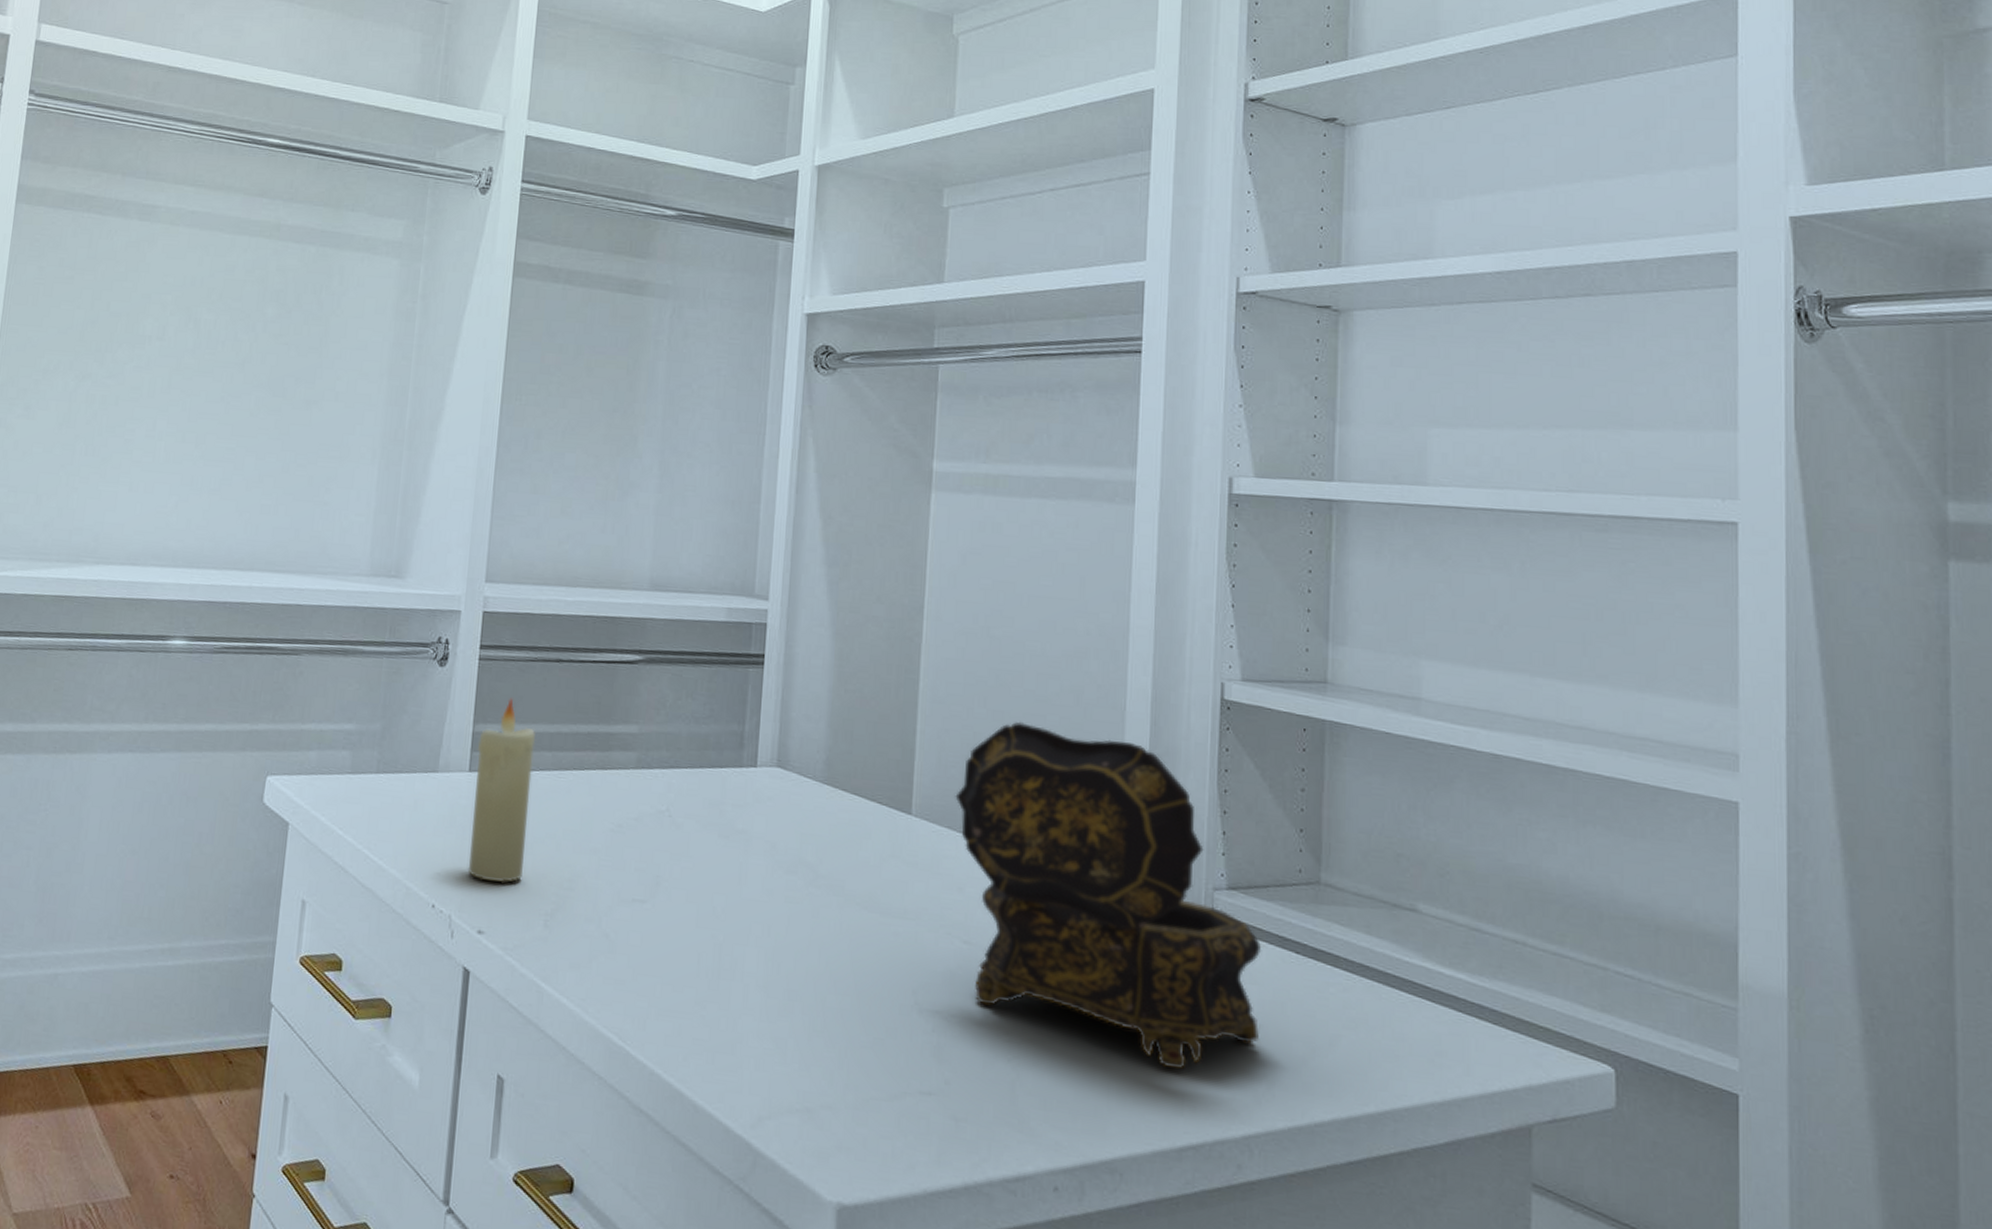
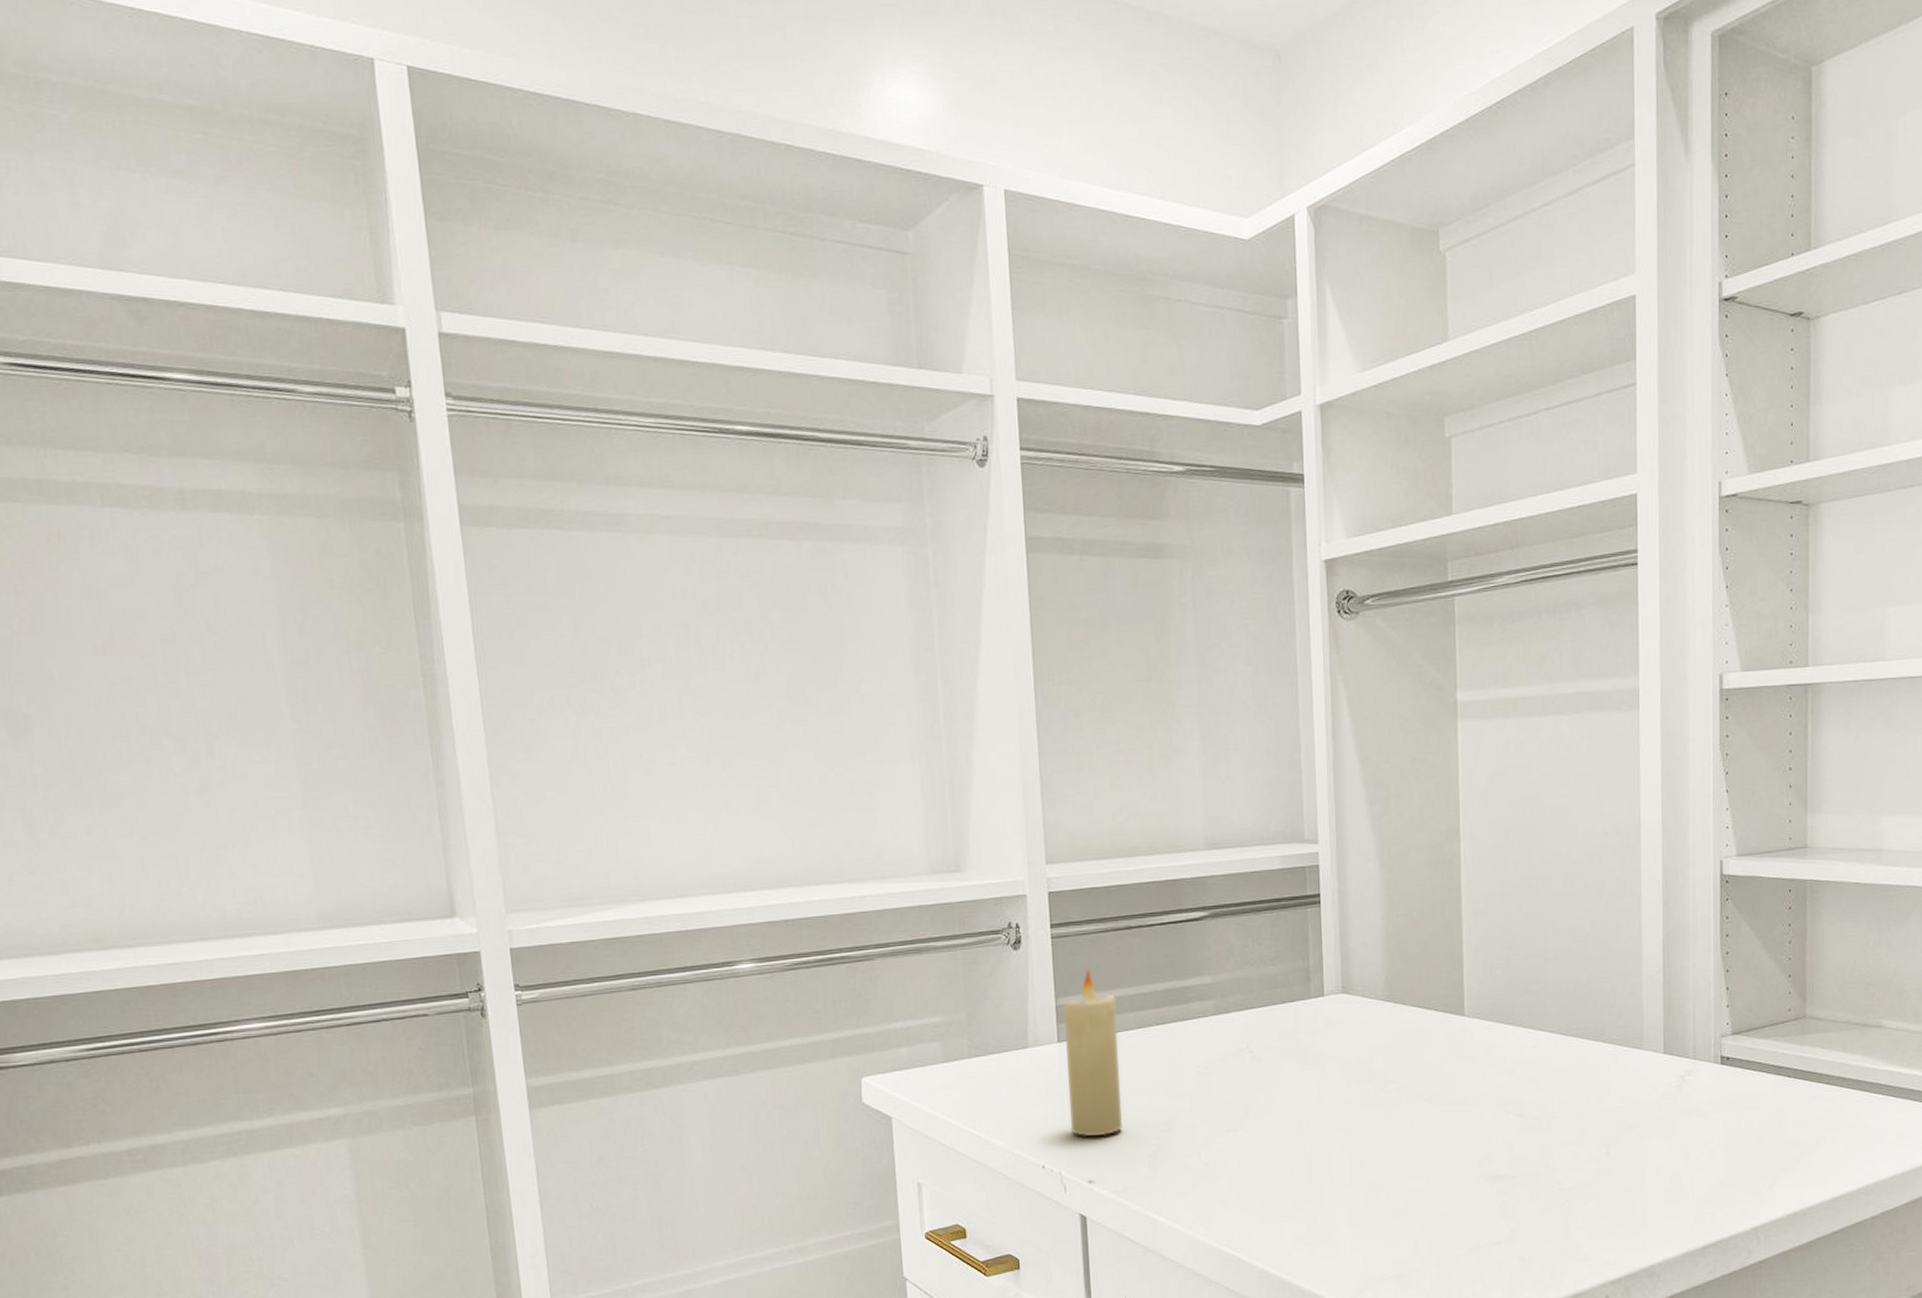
jewelry box: present [955,721,1262,1069] -> none [1501,920,1762,1186]

